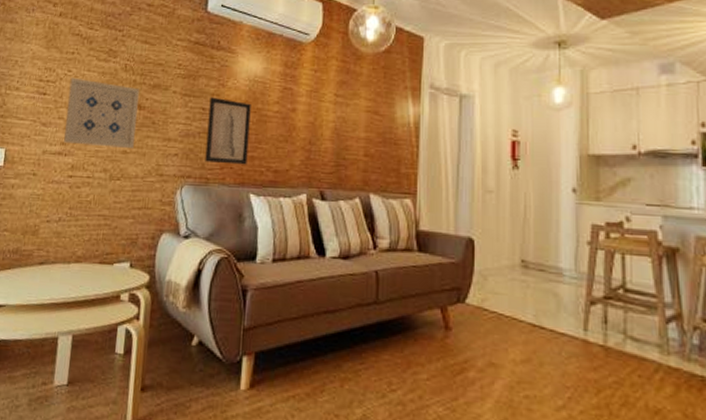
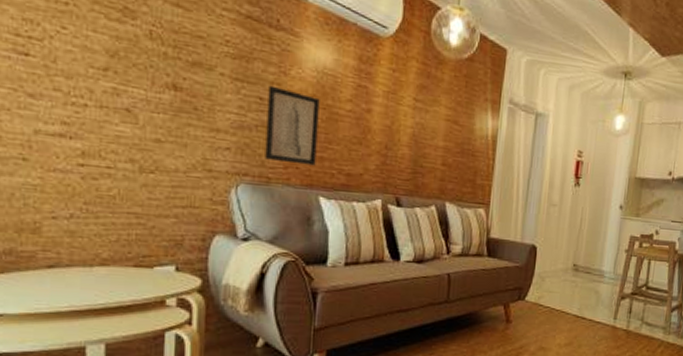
wall art: present [64,77,139,149] -> none [65,37,173,138]

